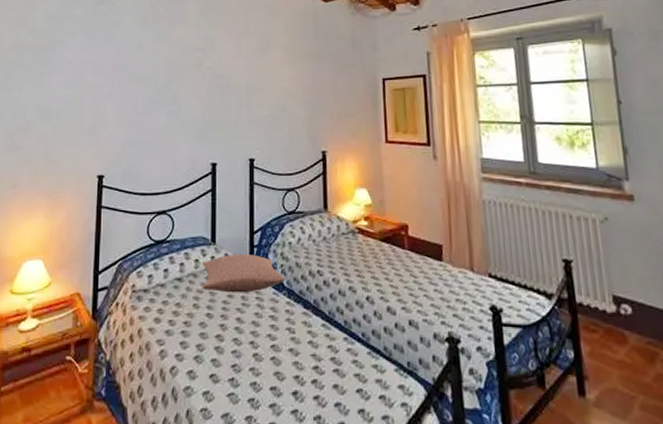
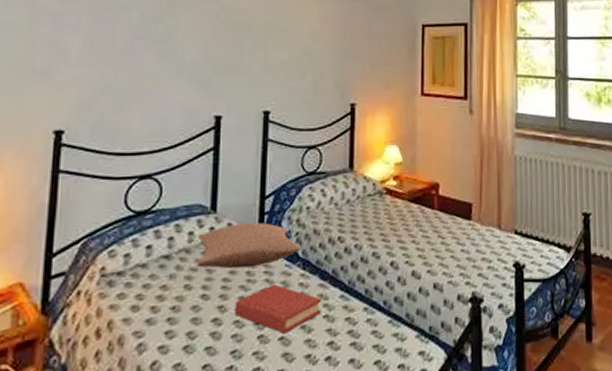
hardback book: none [233,309,306,354] -> present [234,284,321,334]

